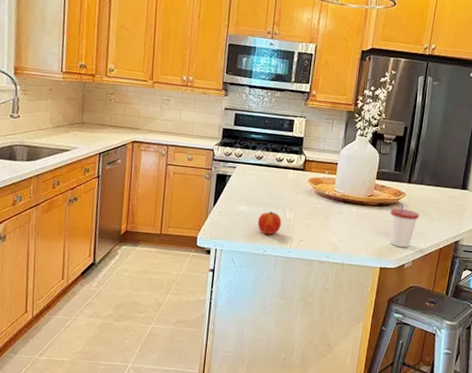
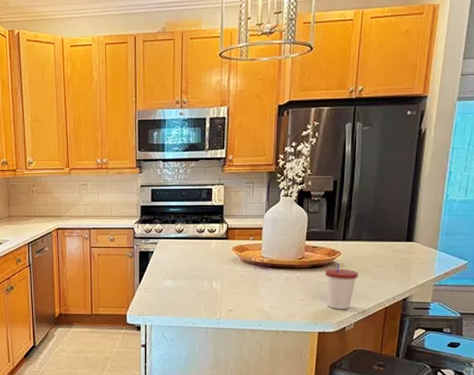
fruit: present [257,211,282,235] -> none [184,284,209,307]

